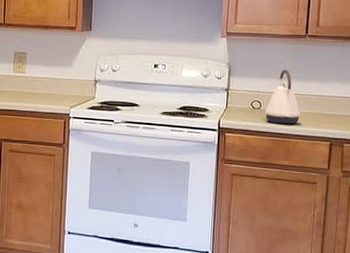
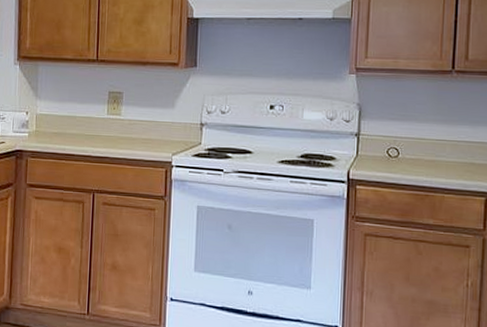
kettle: present [264,70,301,125] -> none [403,111,448,176]

